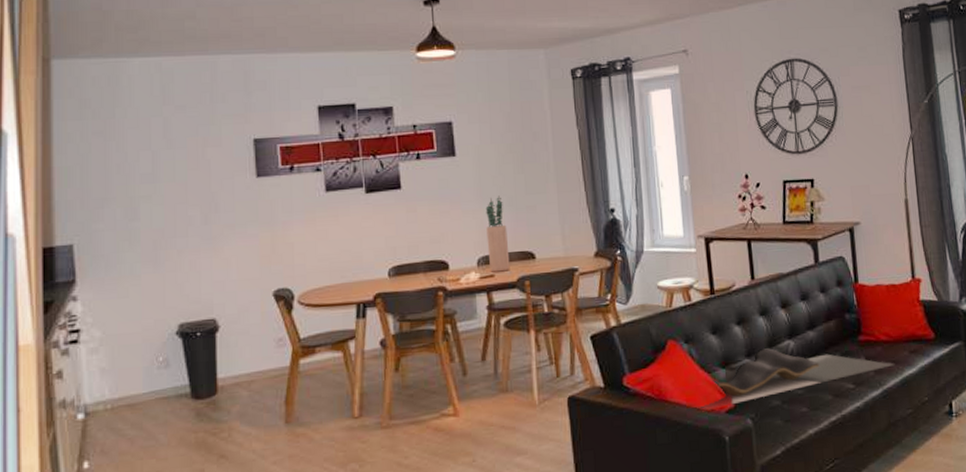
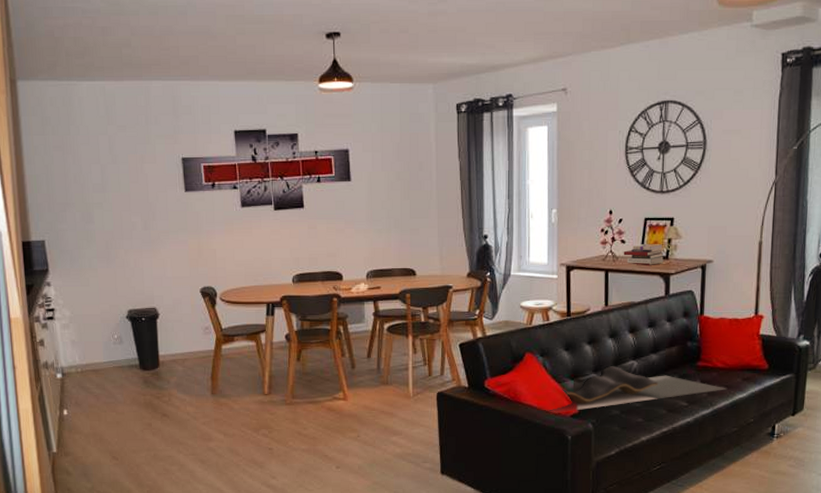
vase: present [485,195,510,272] -> none [375,218,394,285]
books: none [764,207,809,232] -> present [623,243,664,265]

